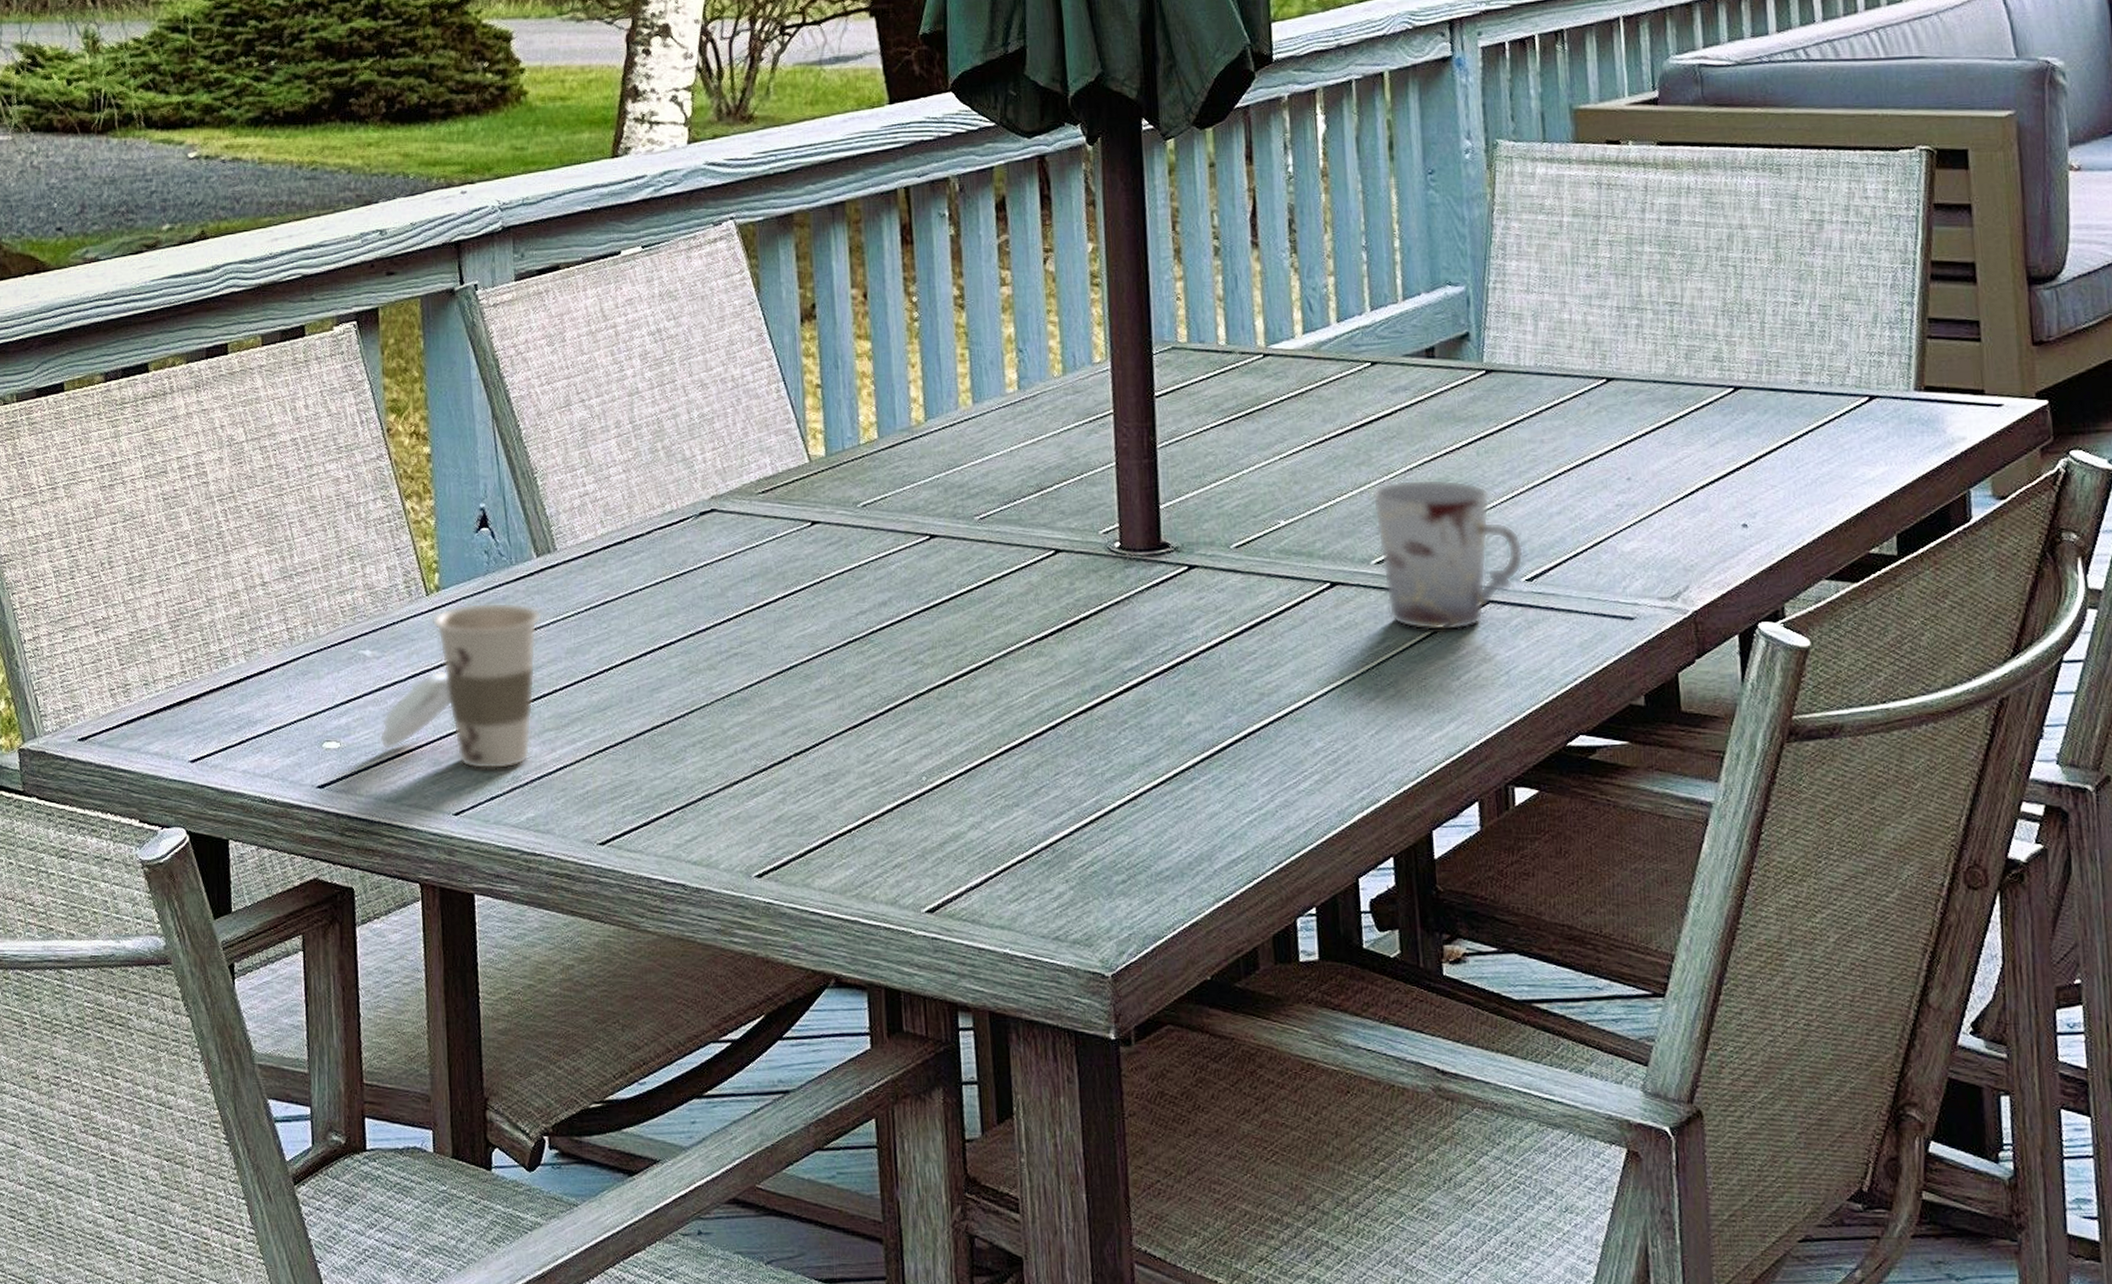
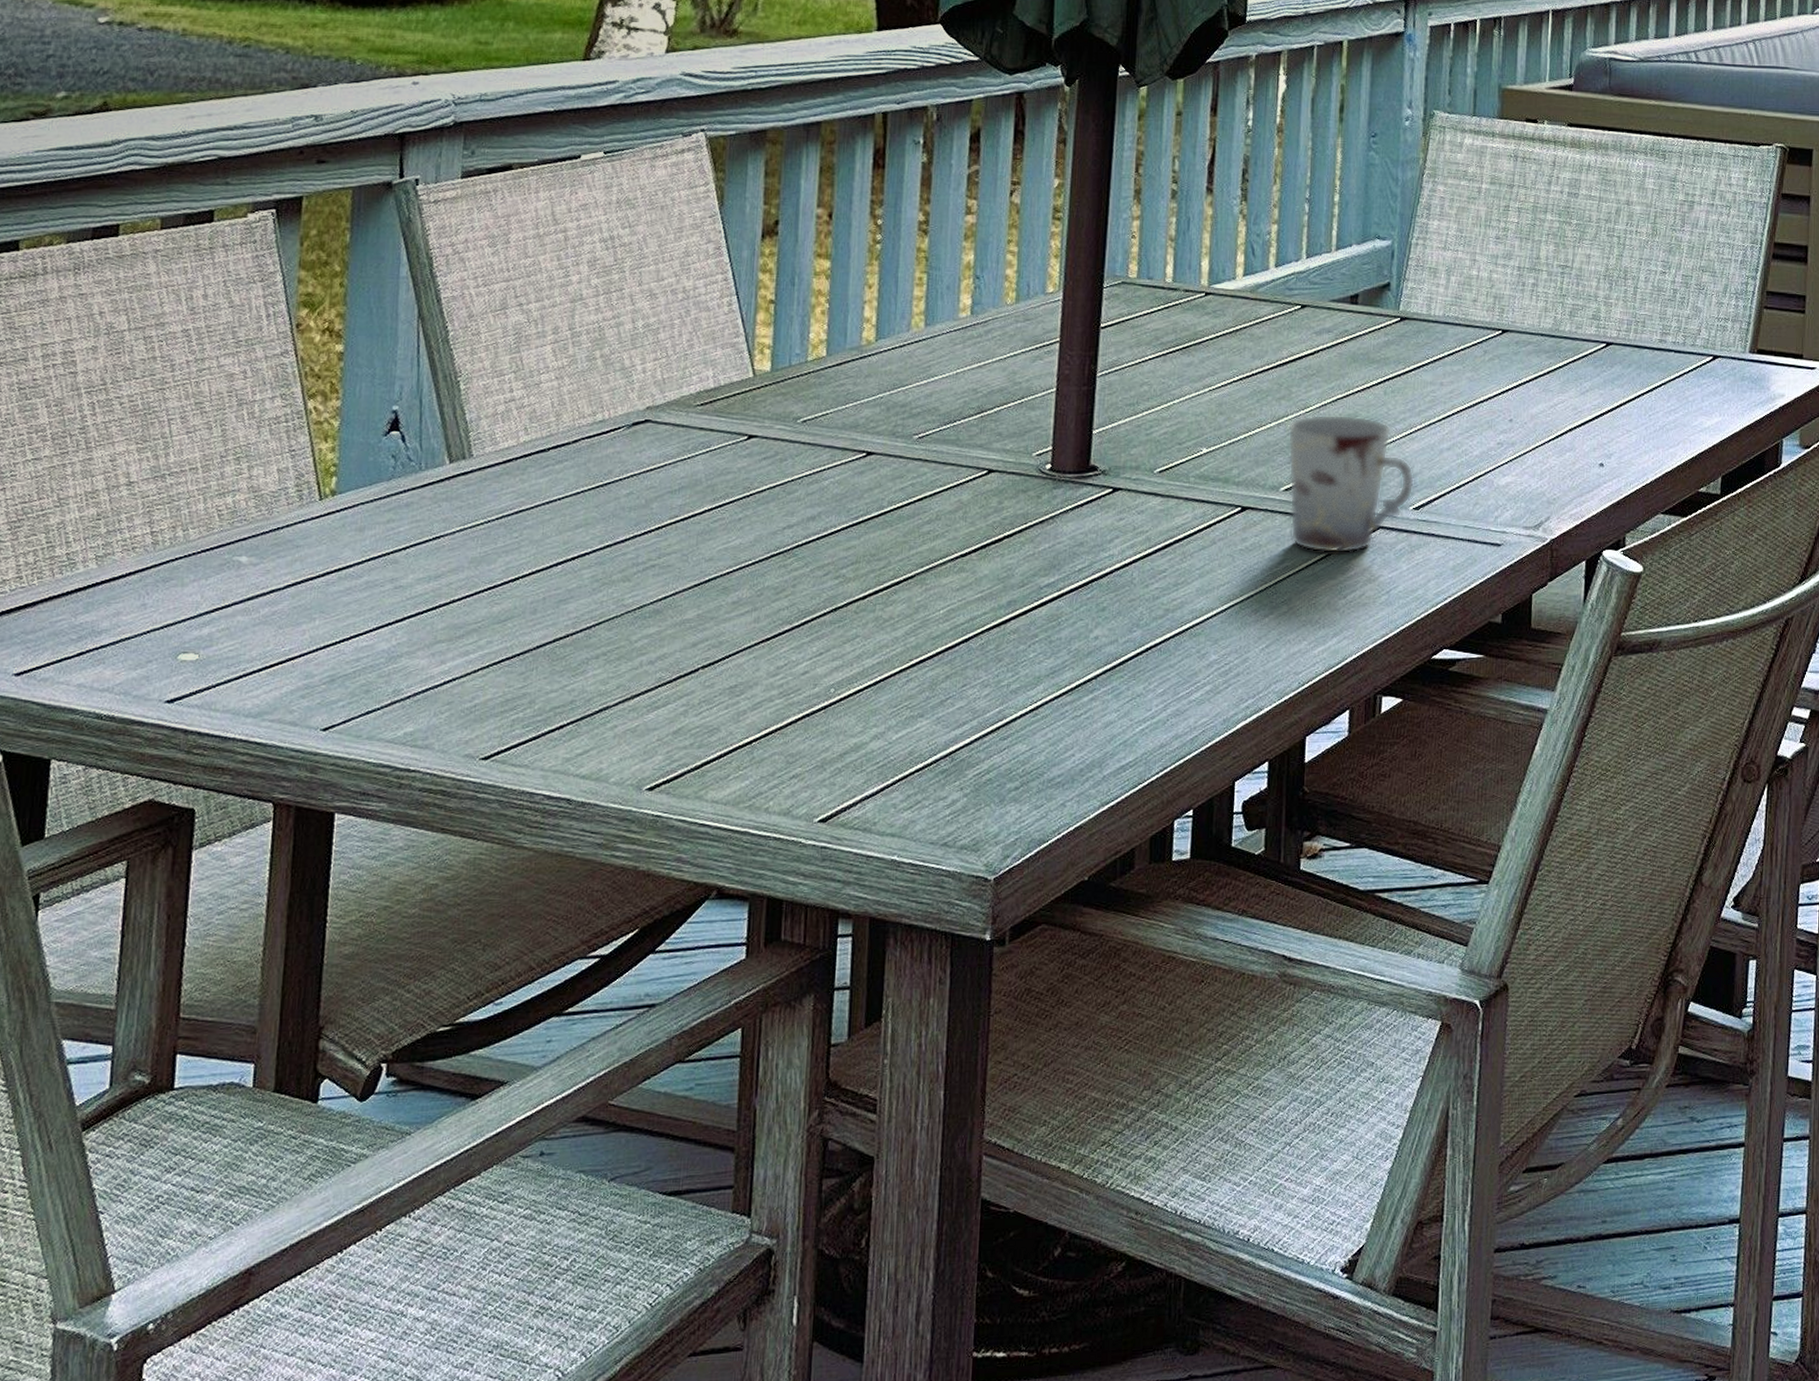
cup: present [378,602,542,770] -> none [244,509,448,683]

